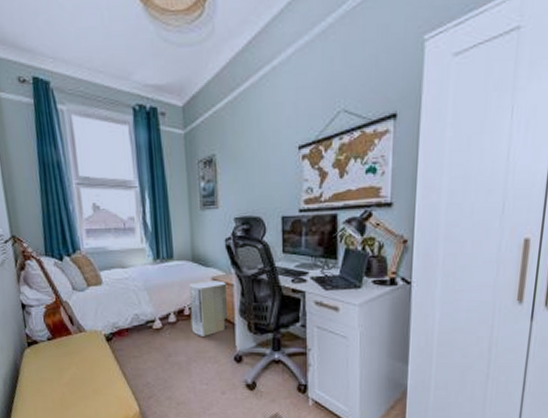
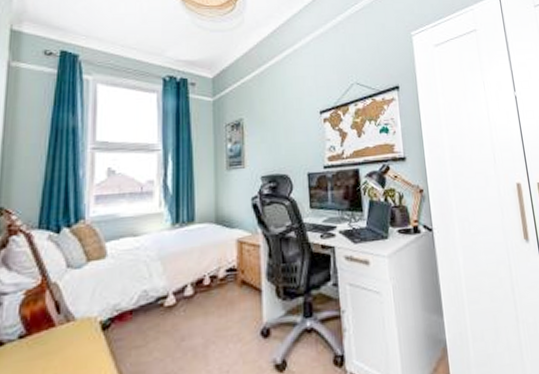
air purifier: present [189,280,228,336] -> none [210,242,254,310]

